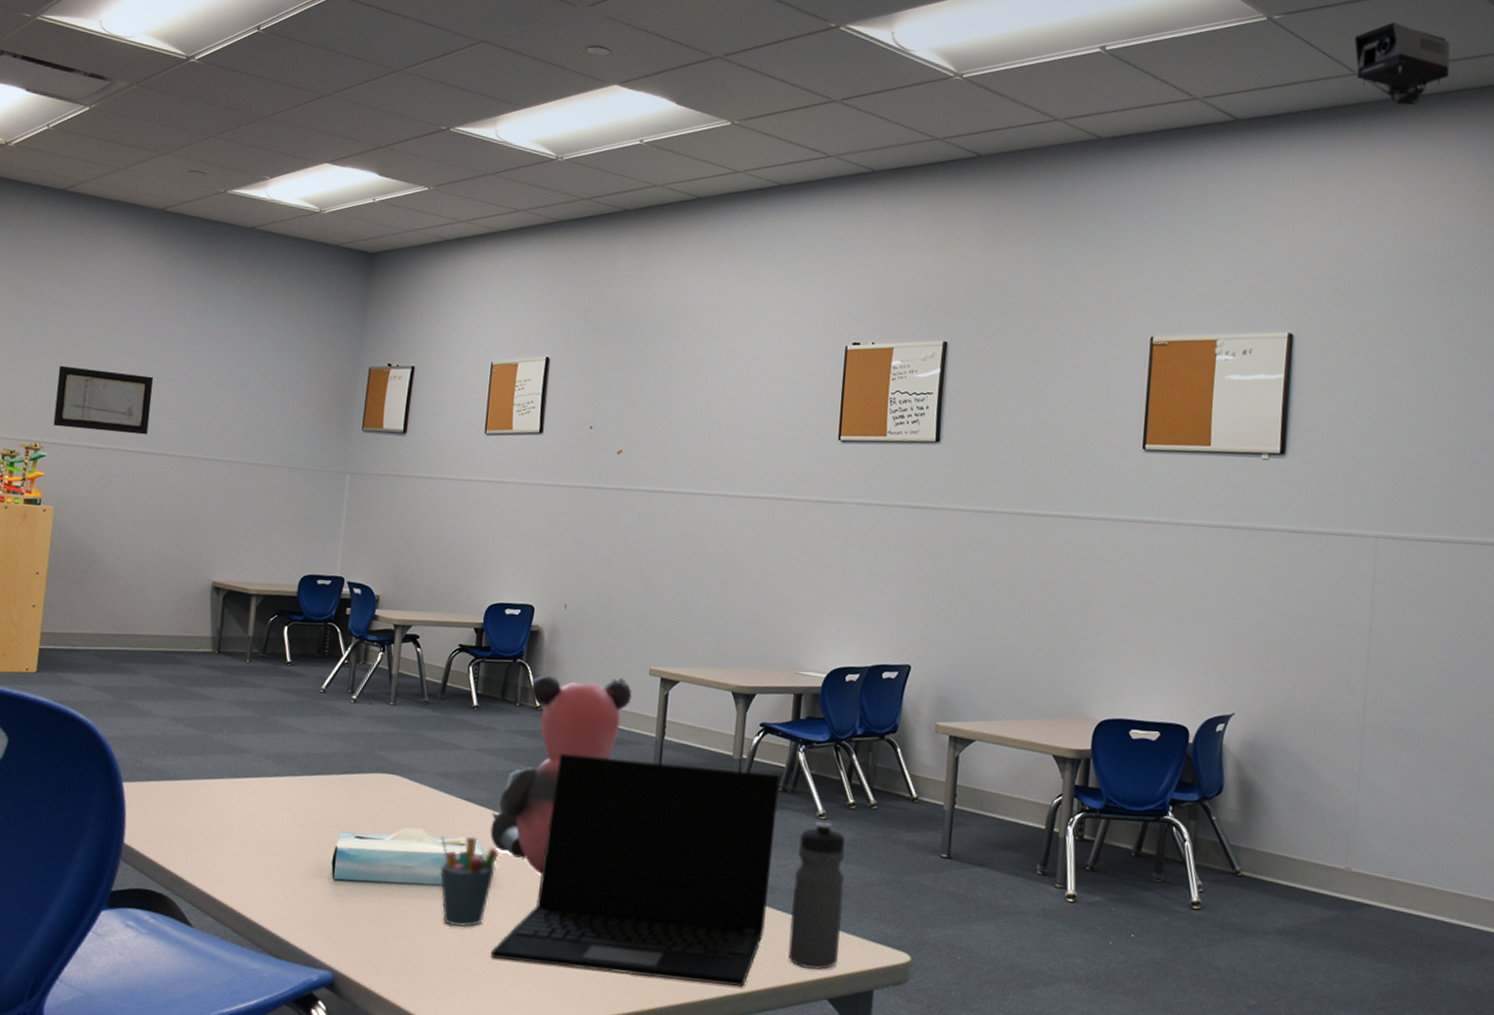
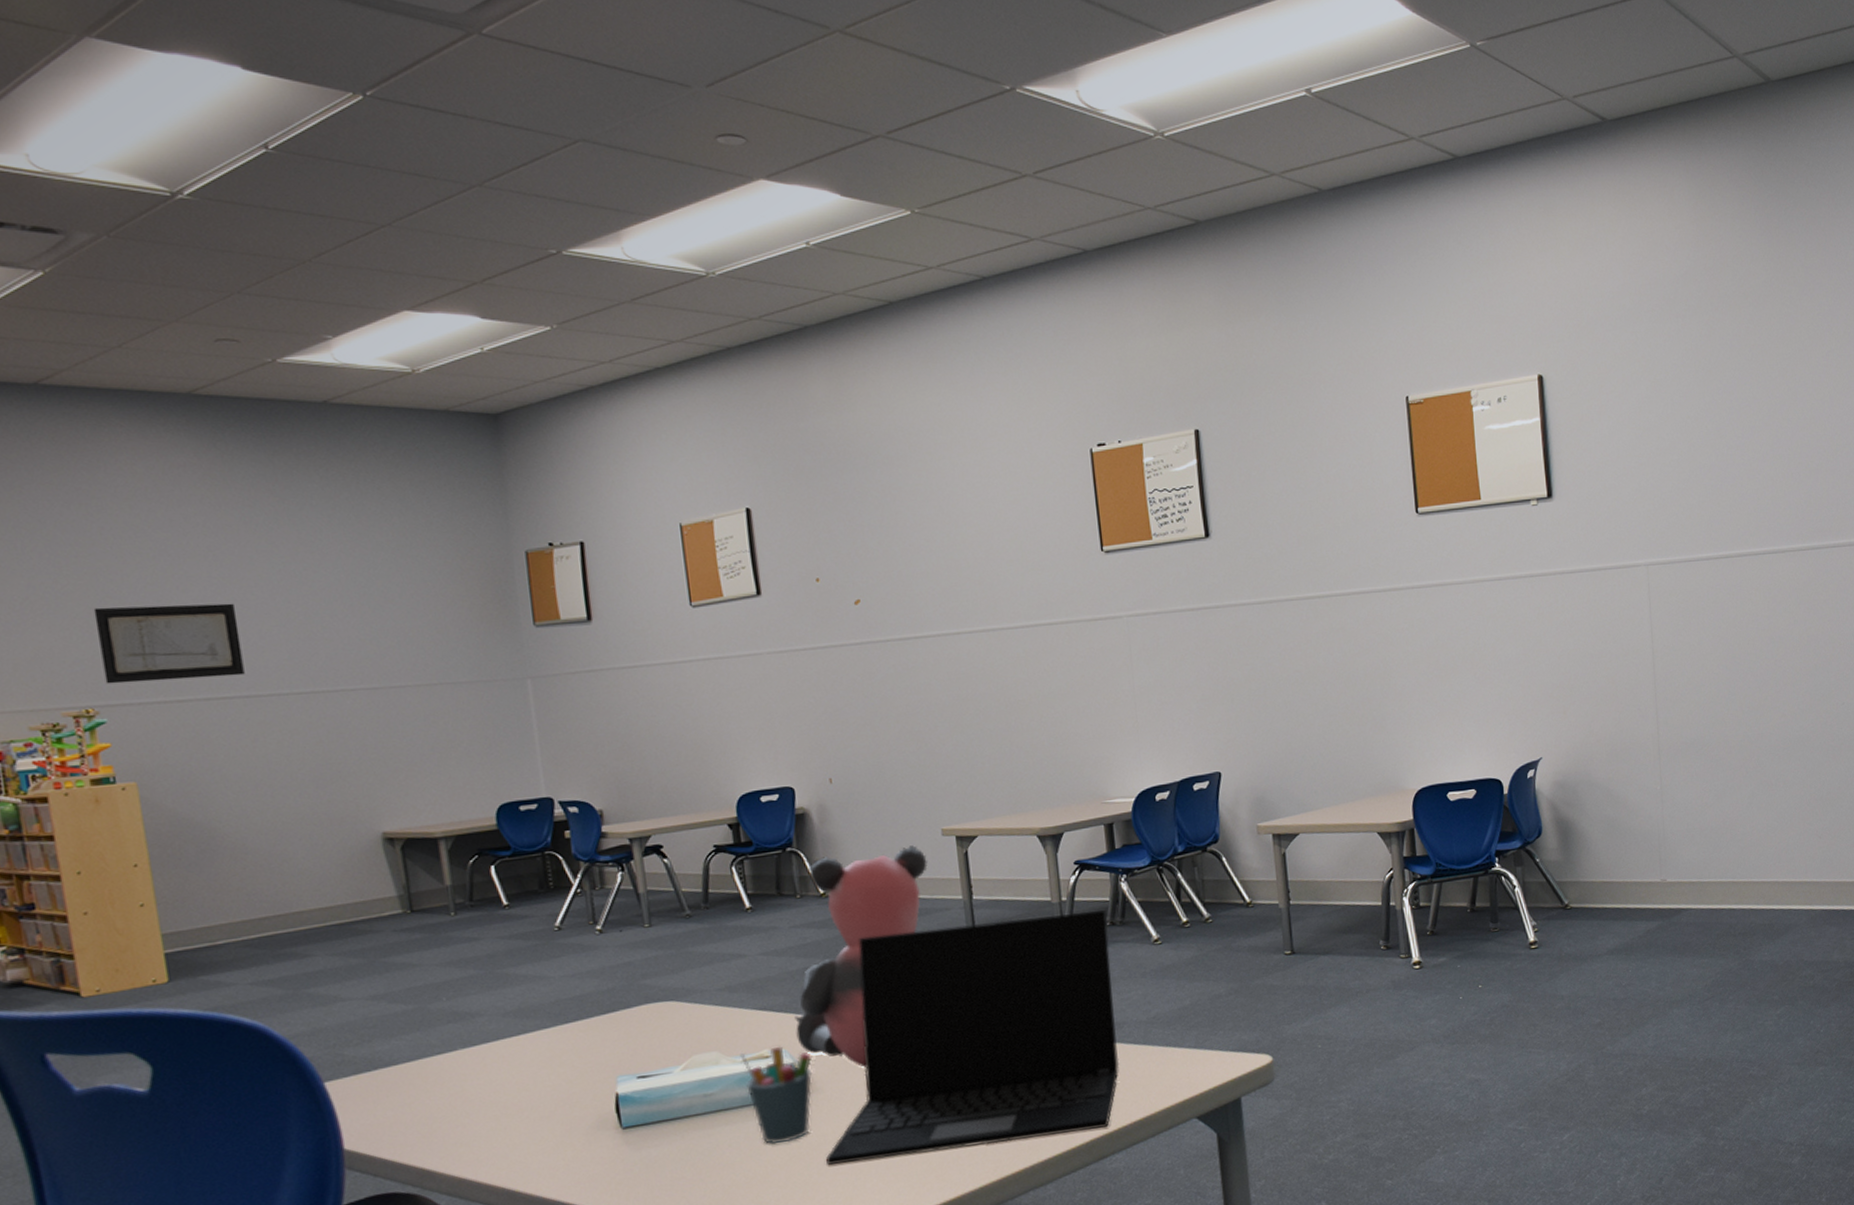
water bottle: present [788,821,846,970] -> none [1138,945,1201,1094]
projector: present [1354,22,1451,106] -> none [1557,41,1652,127]

